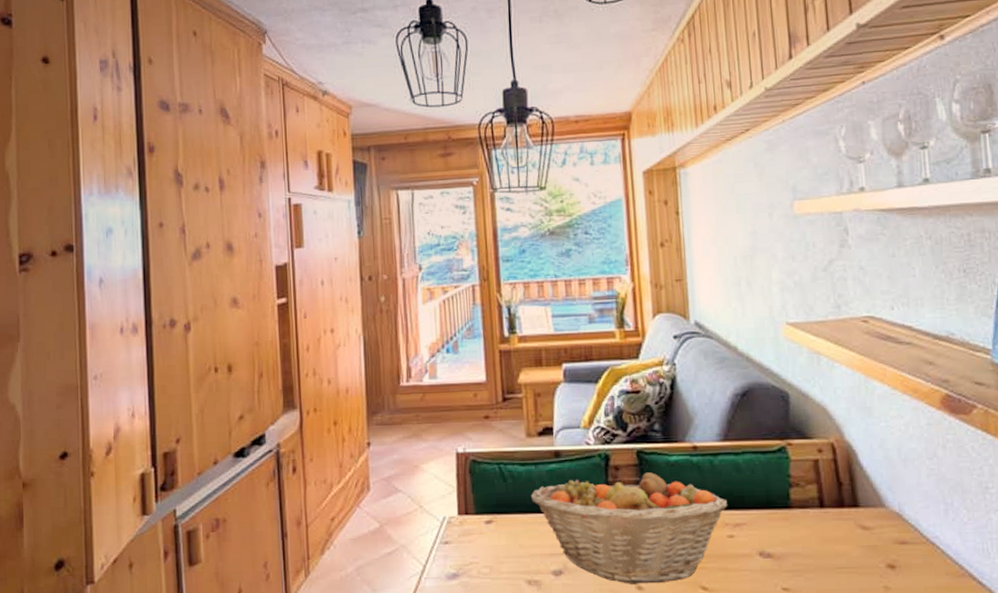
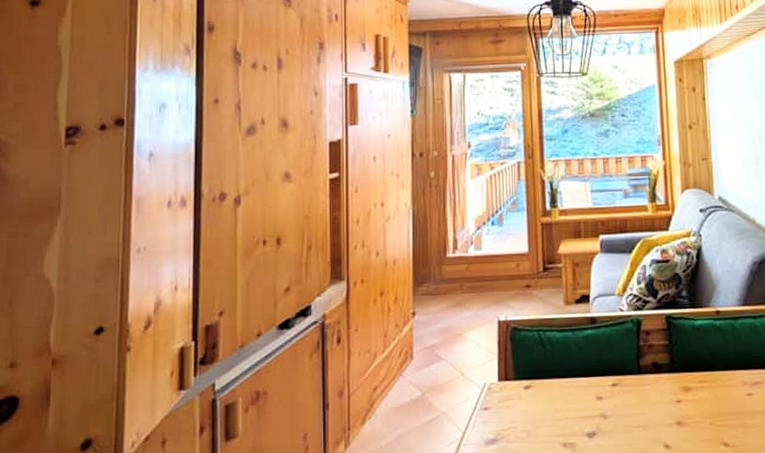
fruit basket: present [530,471,728,584] -> none [567,335,747,443]

